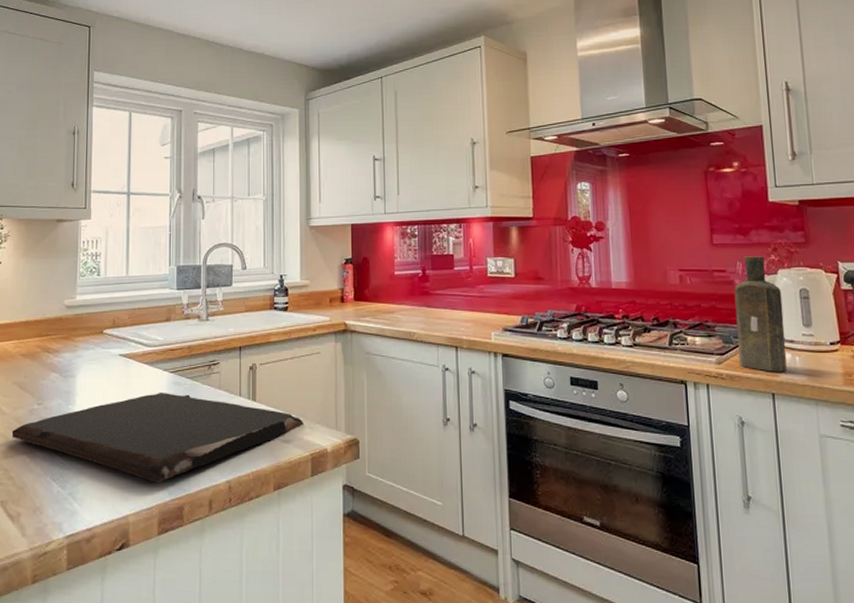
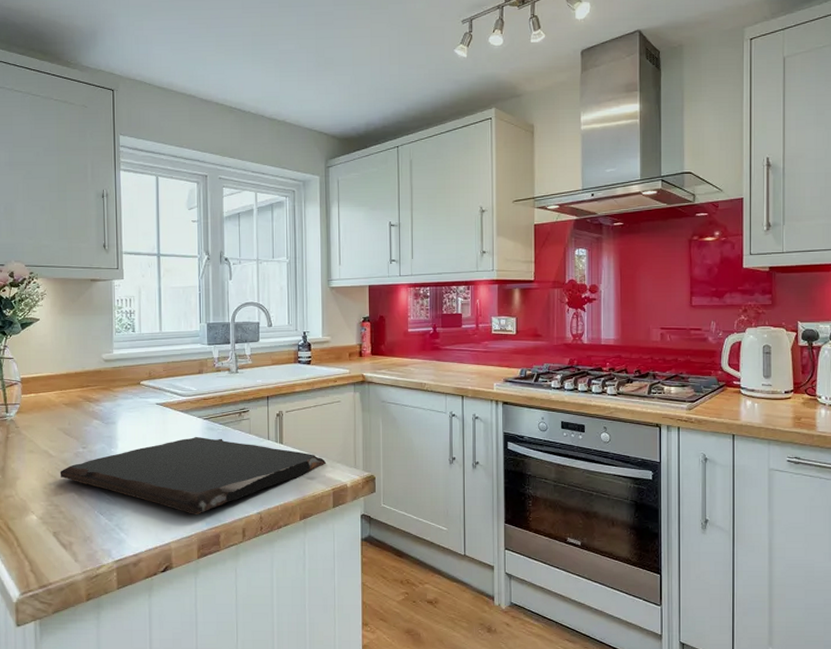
bottle: present [734,256,787,372] -> none [707,316,748,417]

